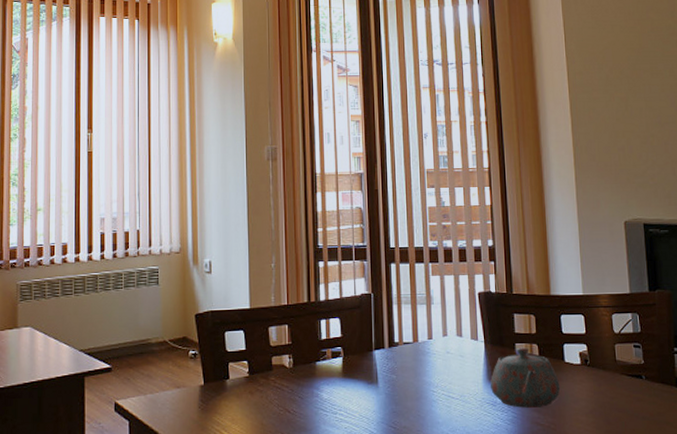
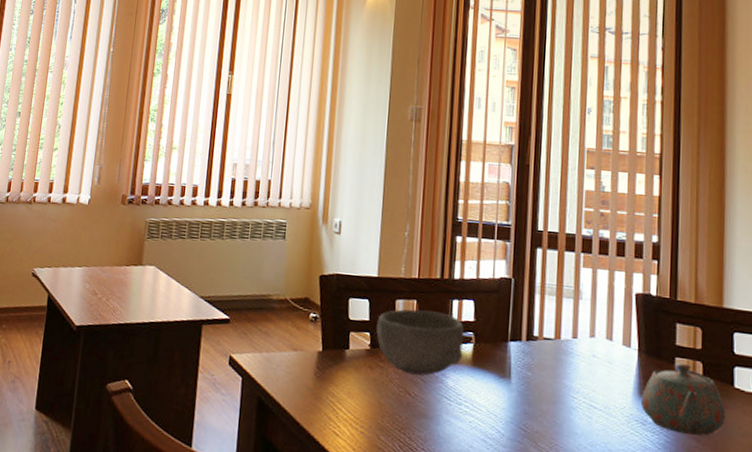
bowl: none [252,332,334,393] -> present [375,309,465,376]

